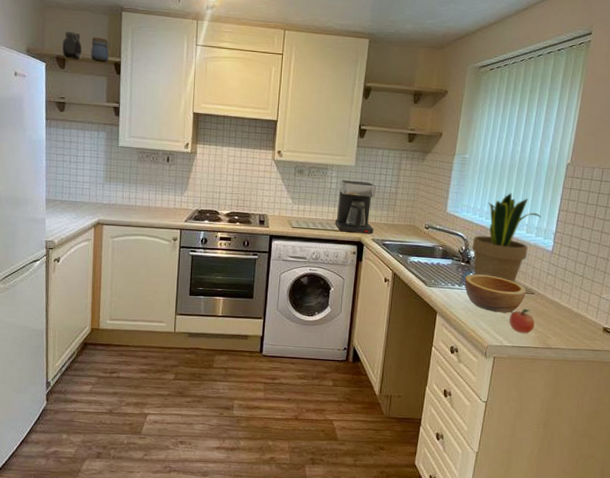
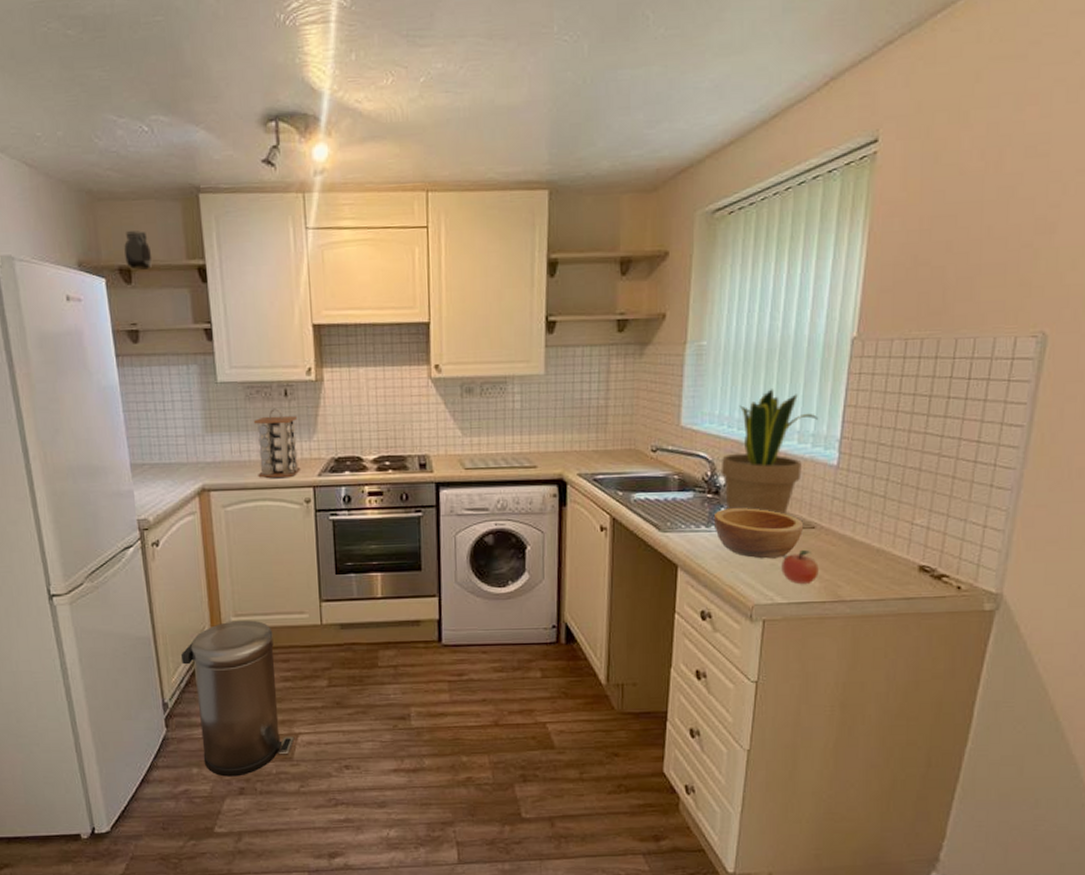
pedal bin: none [65,323,144,444] -> present [180,620,295,777]
jar: present [91,37,111,63] -> none [162,233,191,269]
spice rack: none [140,169,175,221] -> present [253,408,301,479]
coffee maker: present [335,180,376,235] -> none [523,394,580,469]

